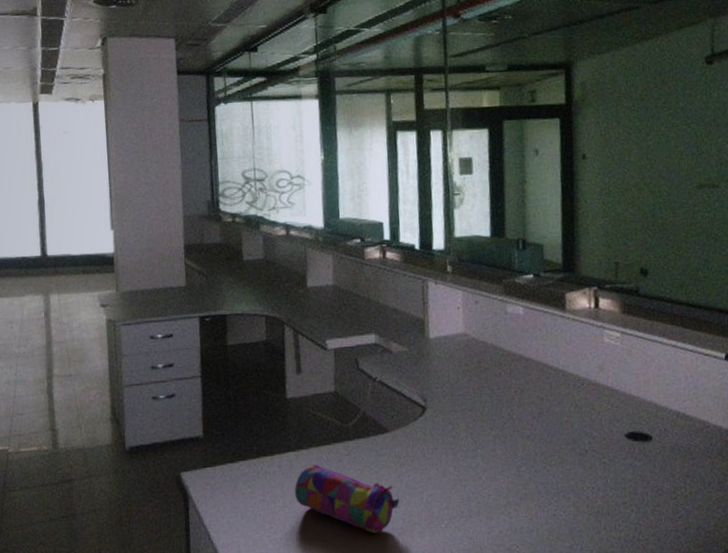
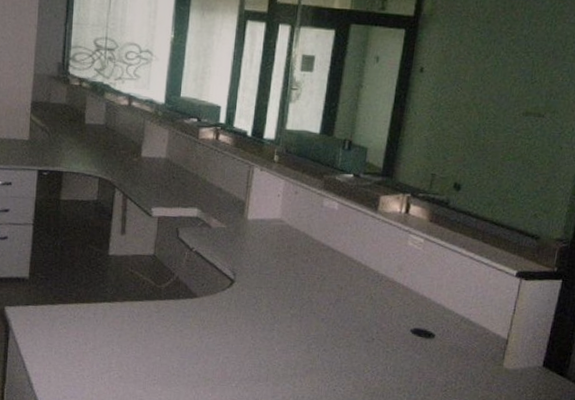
pencil case: present [295,464,399,533] -> none [105,316,198,383]

